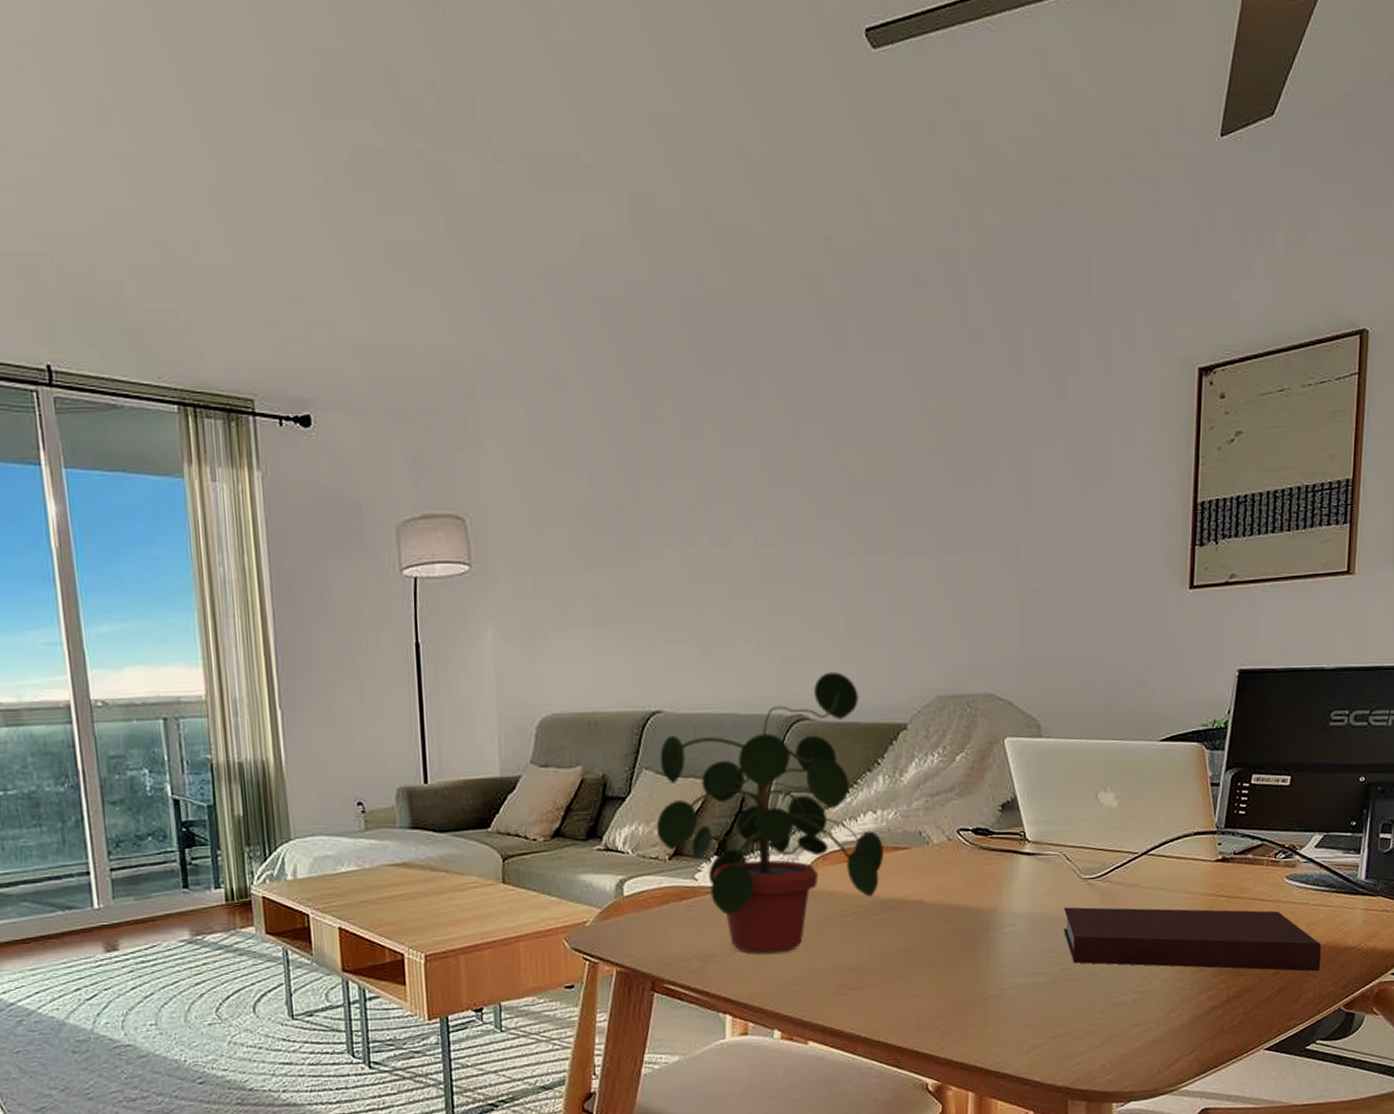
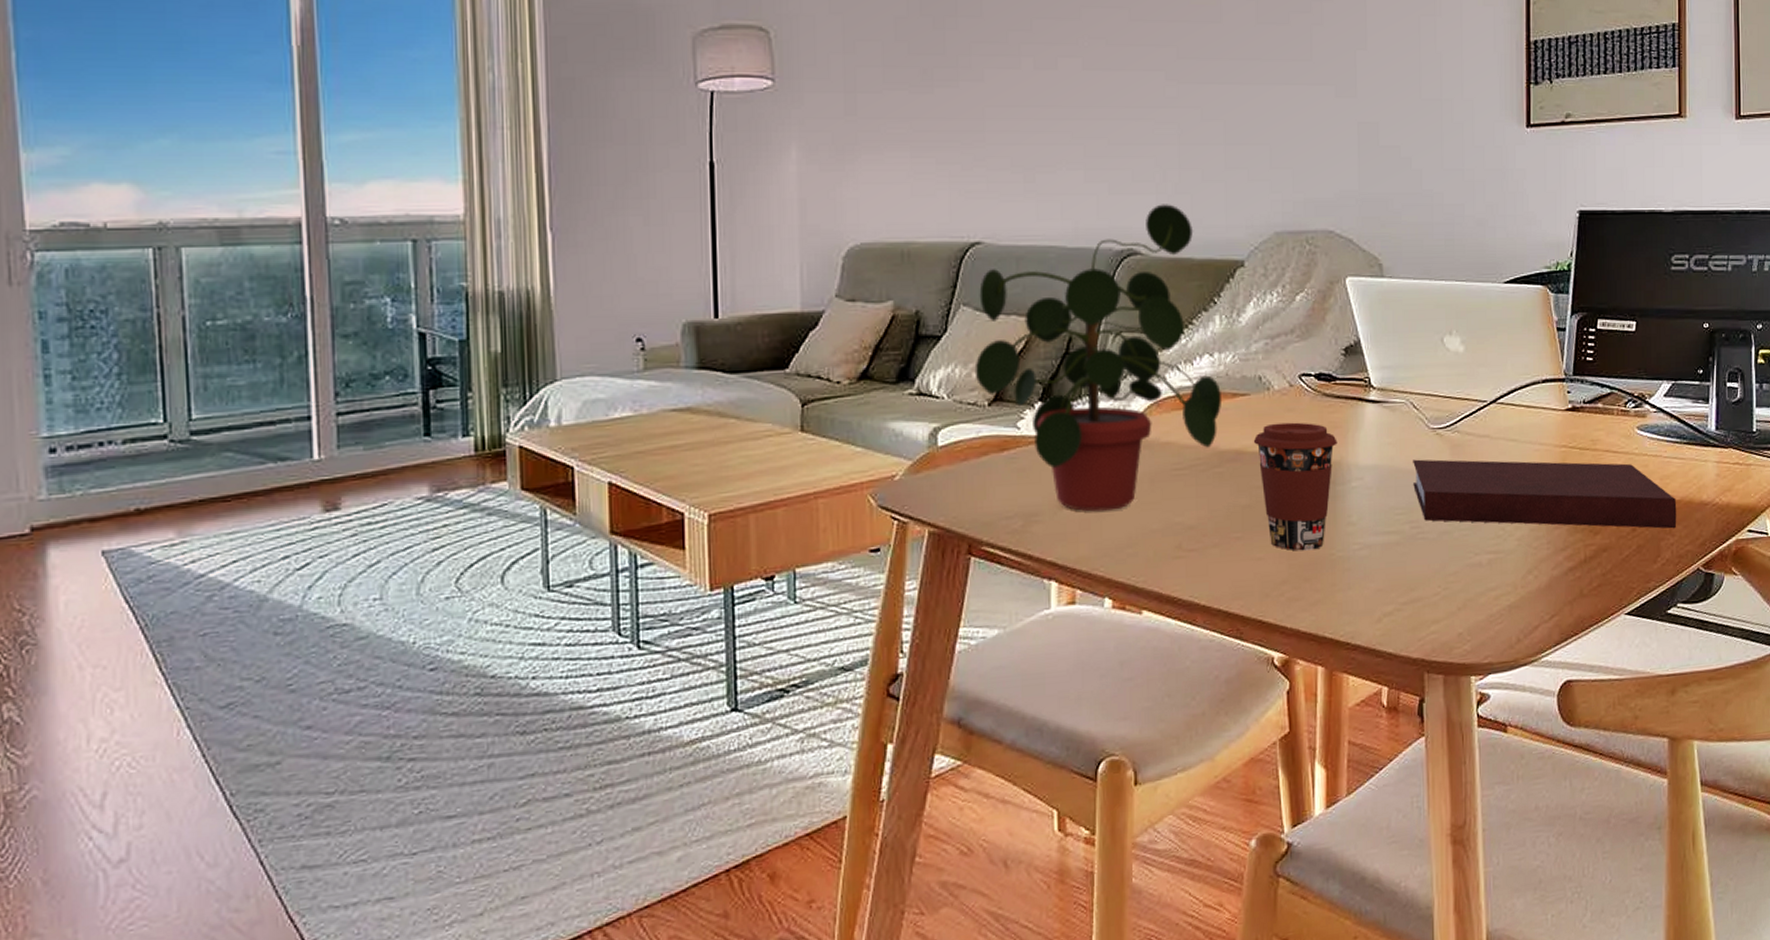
coffee cup: none [912,873,992,990] -> present [1253,422,1338,551]

